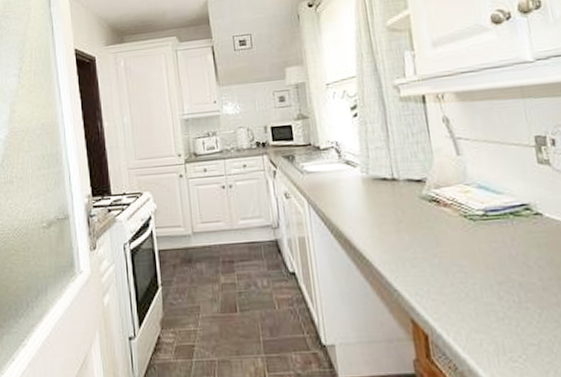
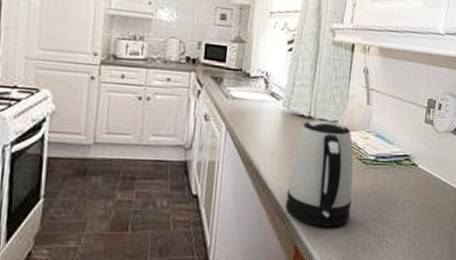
kettle: none [384,179,471,296] -> present [285,120,354,227]

